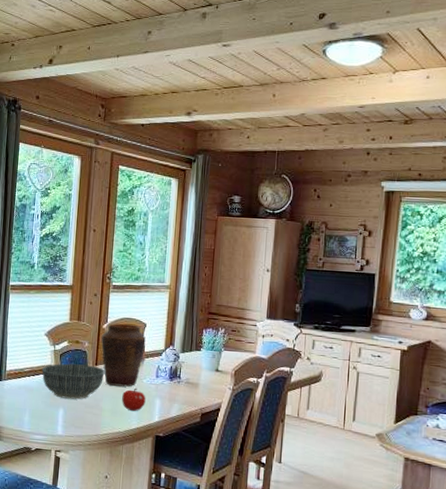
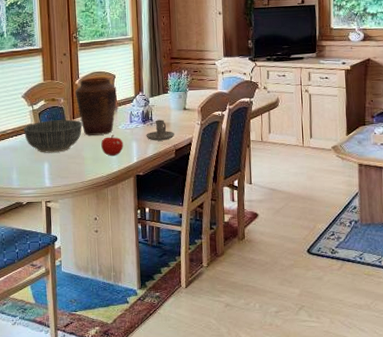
candle holder: none [171,378,202,402] -> present [146,119,174,141]

